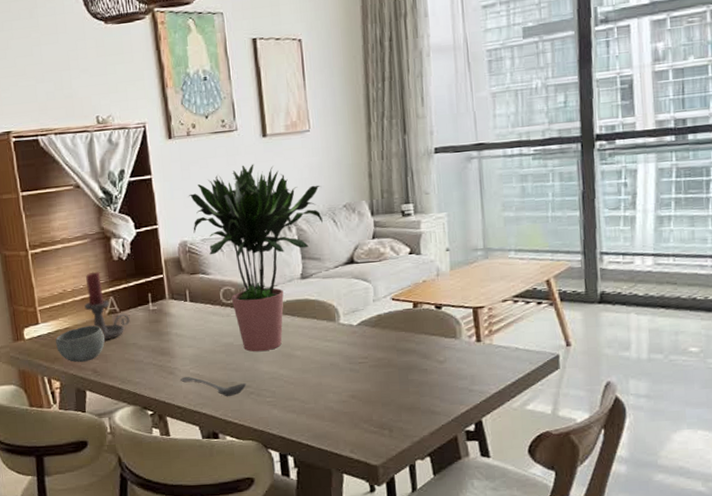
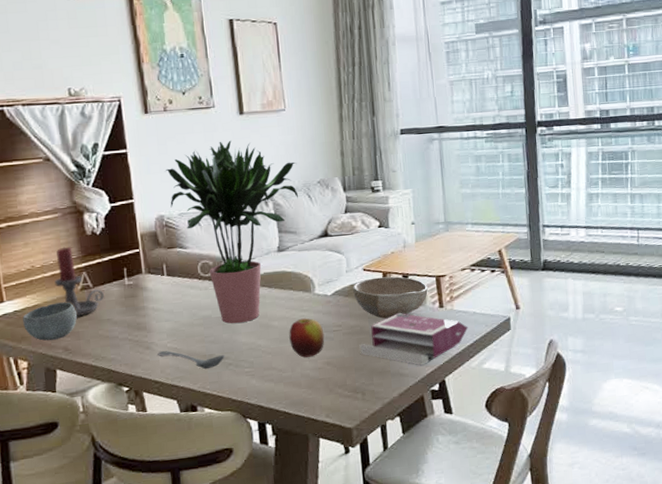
apple: none [312,348,350,389] -> present [289,318,325,358]
bowl: none [380,307,464,352] -> present [353,276,428,319]
book: none [387,346,509,404] -> present [359,313,468,366]

